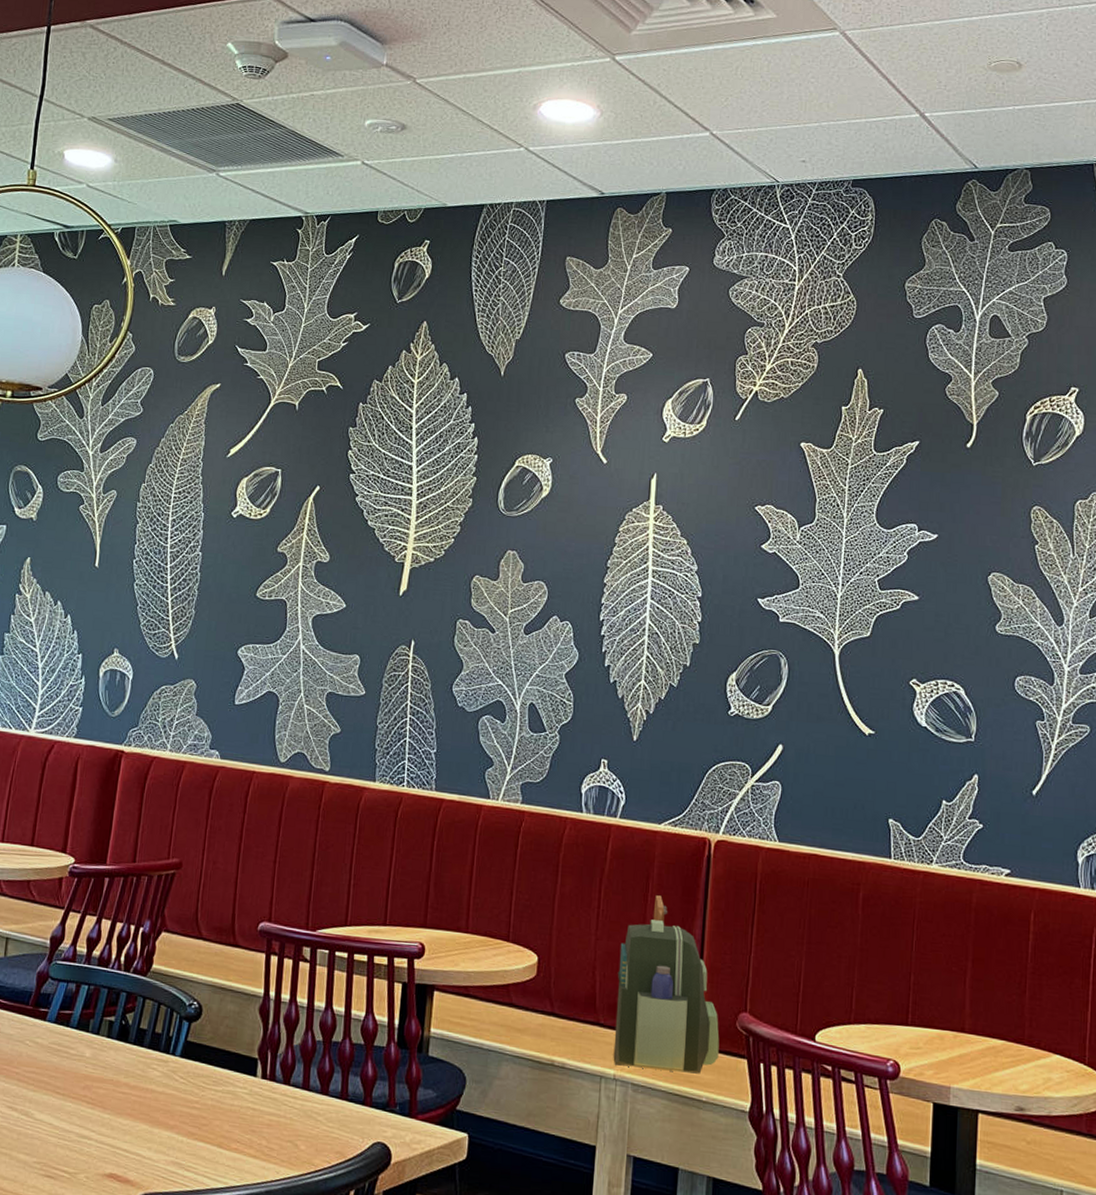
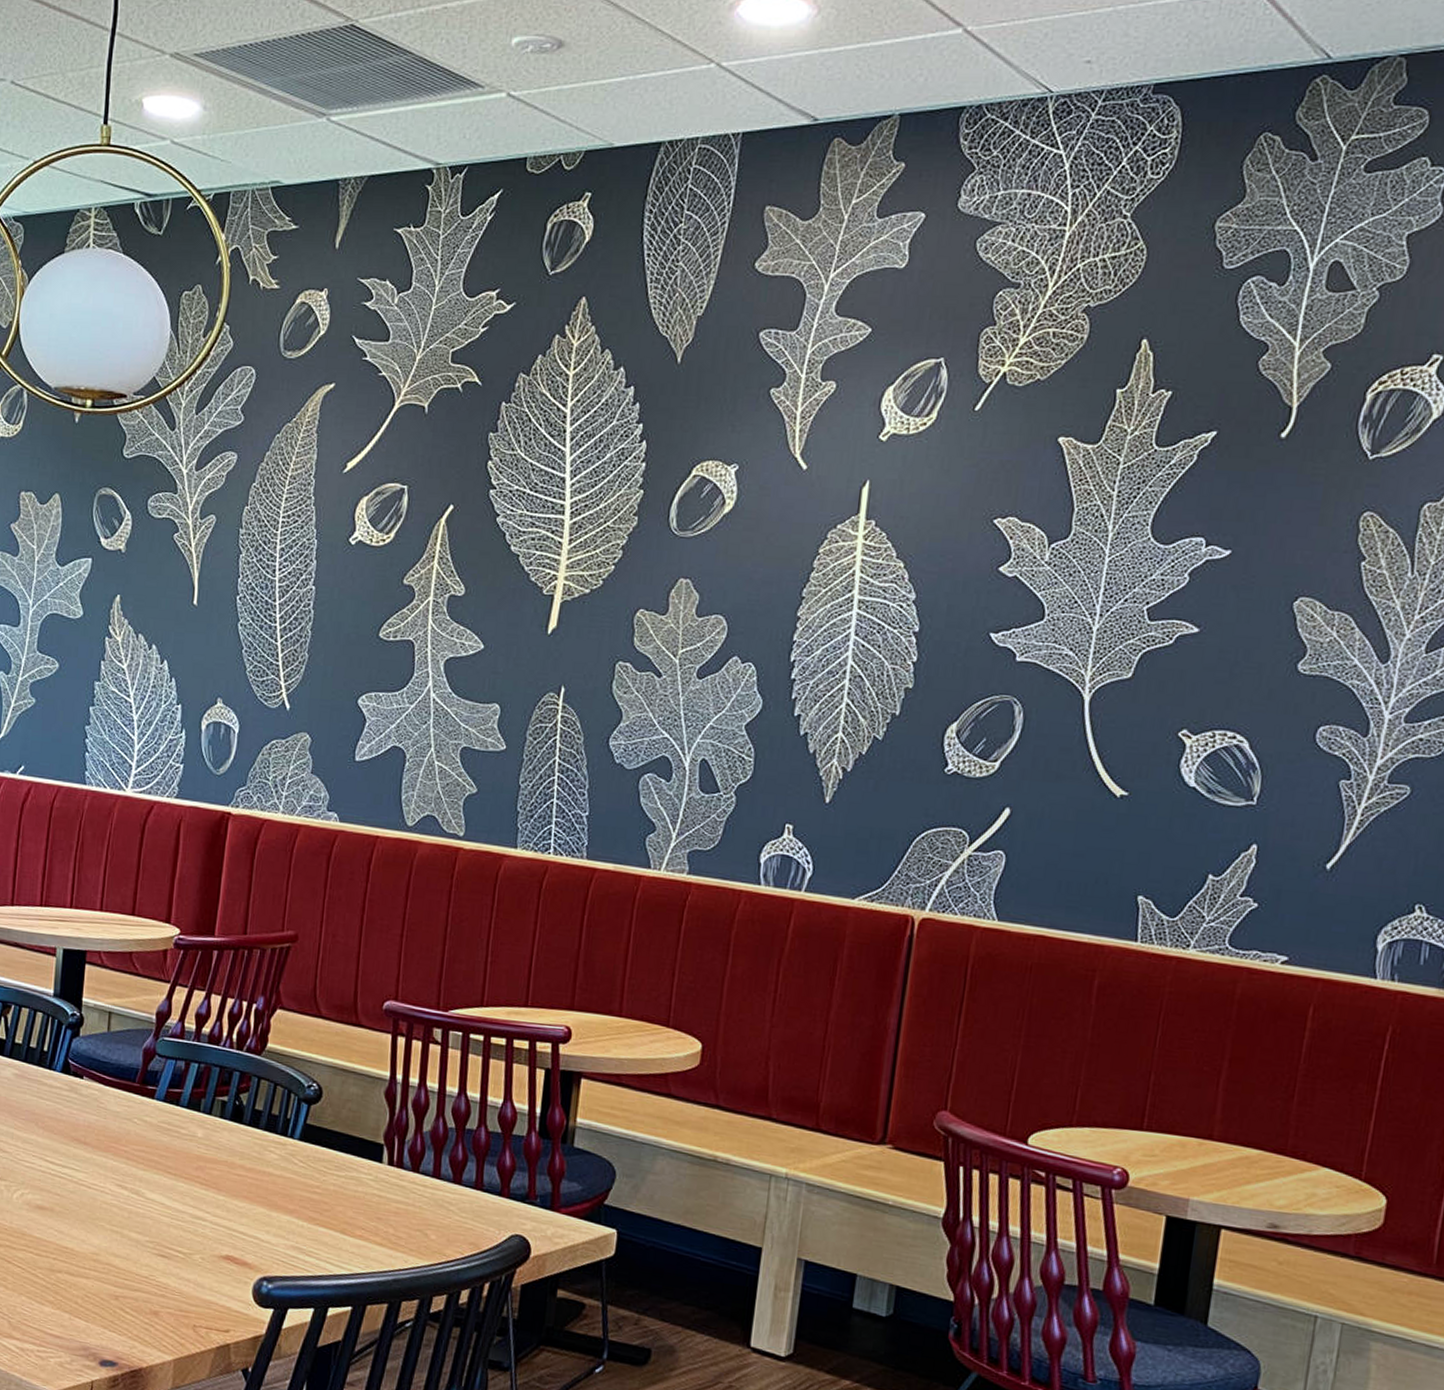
backpack: present [613,895,720,1074] -> none [786,979,913,1176]

